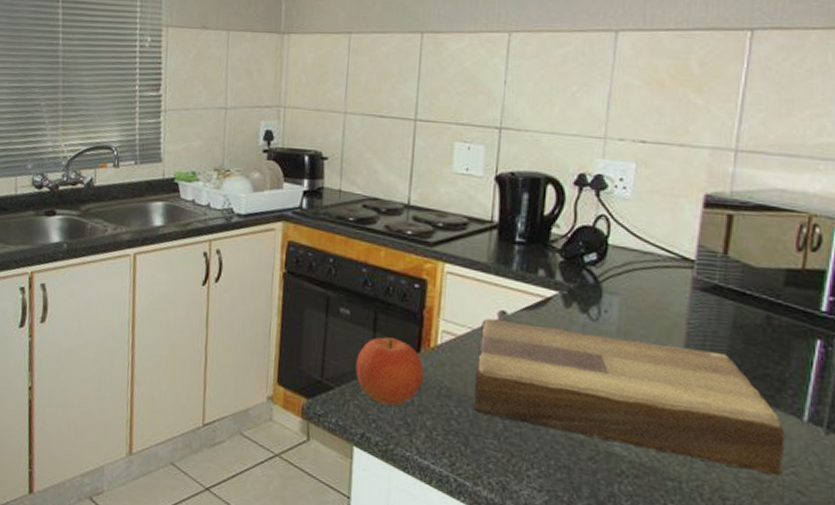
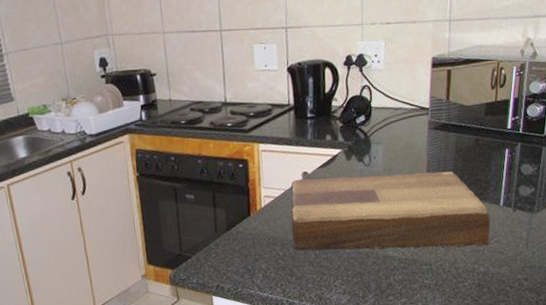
fruit: present [355,337,425,406] -> none [204,209,256,261]

